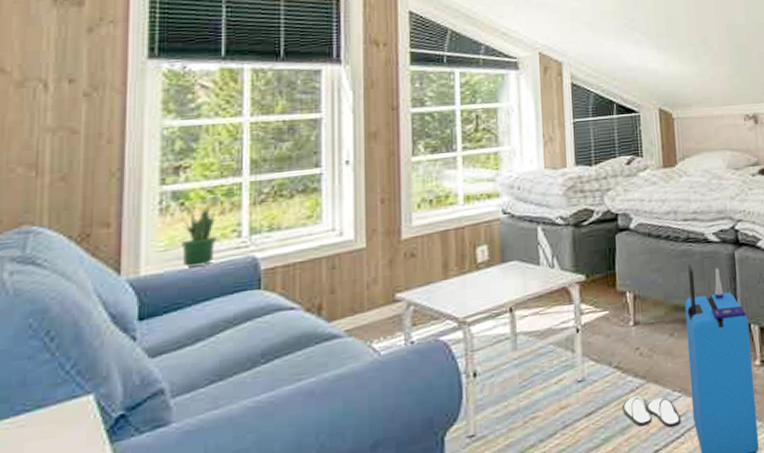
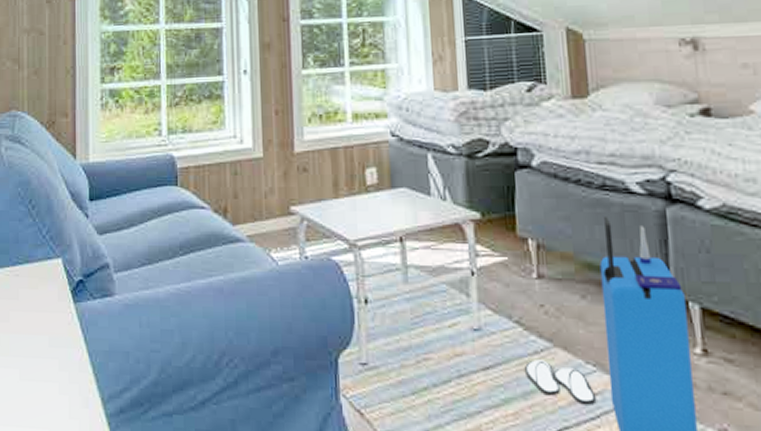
planter: present [180,208,217,268] -> none [117,107,143,159]

